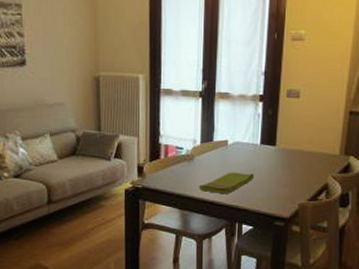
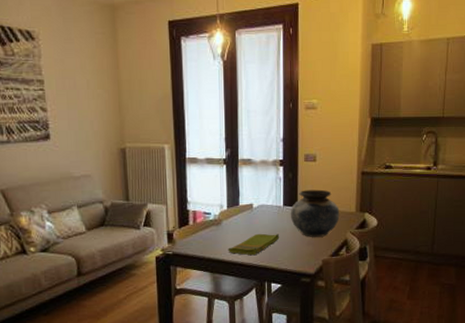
vase: none [267,128,322,179] -> present [290,189,340,237]

